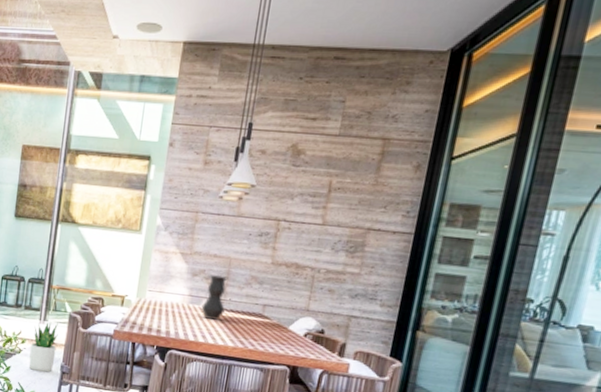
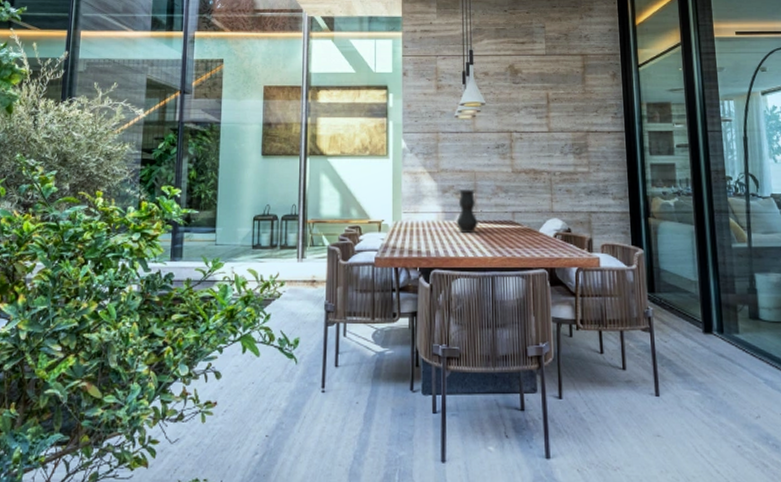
planter: present [28,322,58,373] -> none [290,258,318,315]

